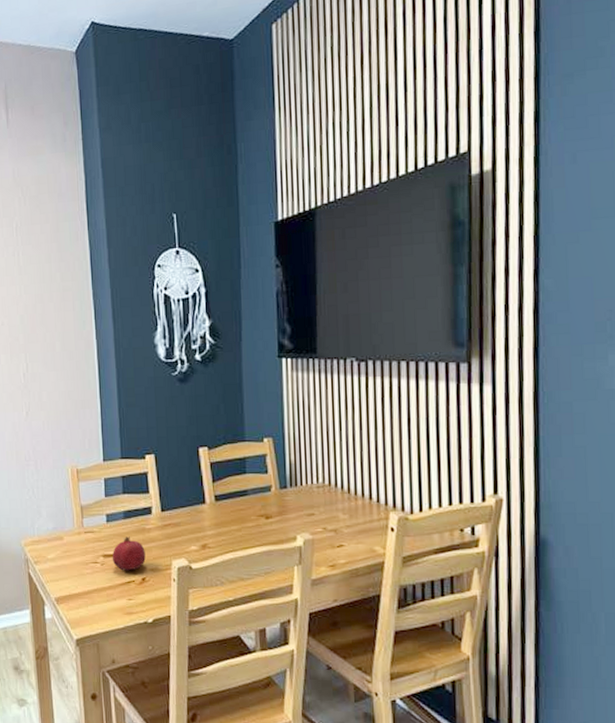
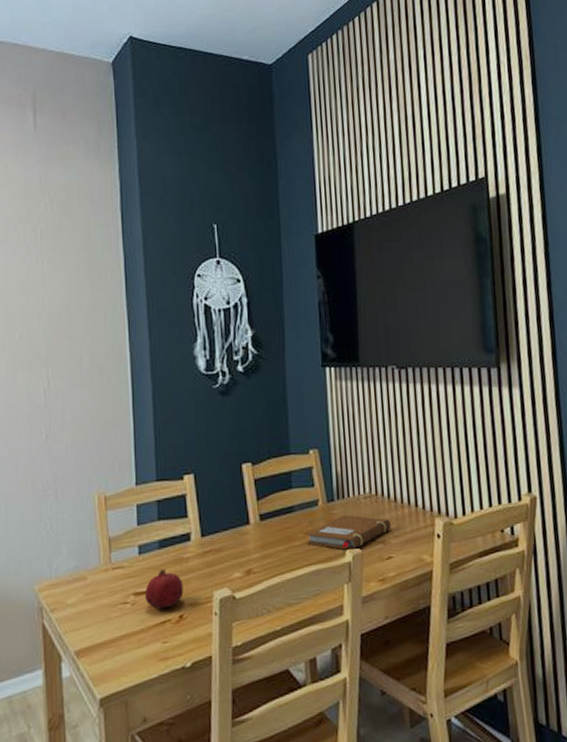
notebook: none [259,502,344,536] -> present [306,515,392,551]

